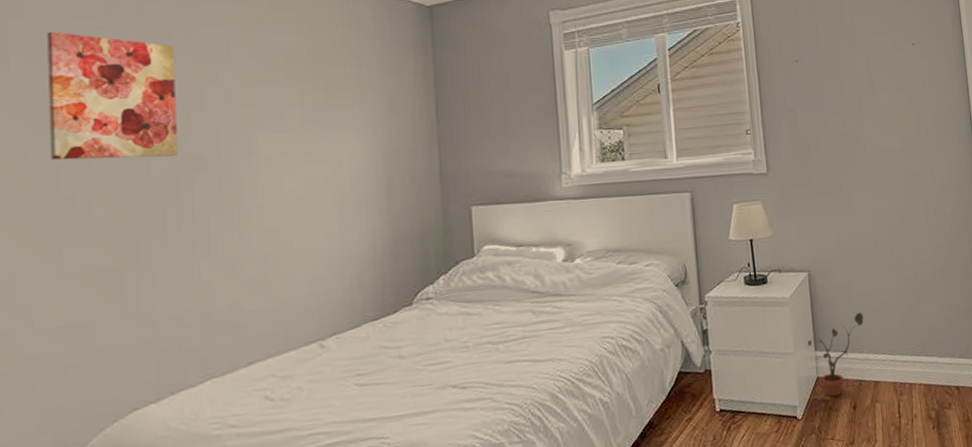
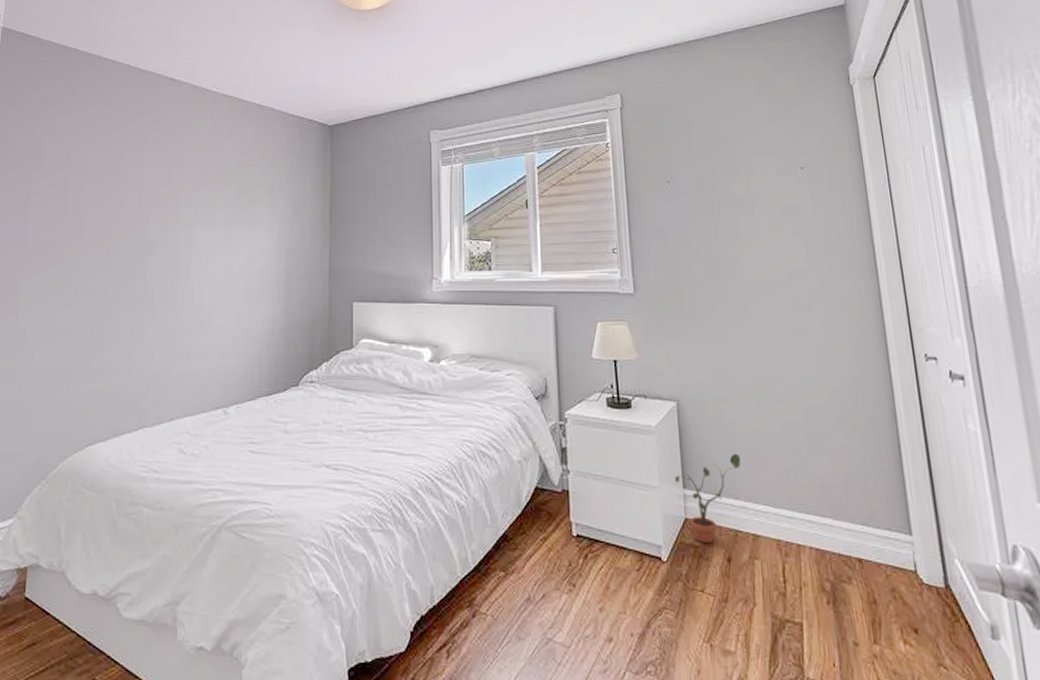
wall art: present [47,31,178,160] -> none [58,143,144,242]

